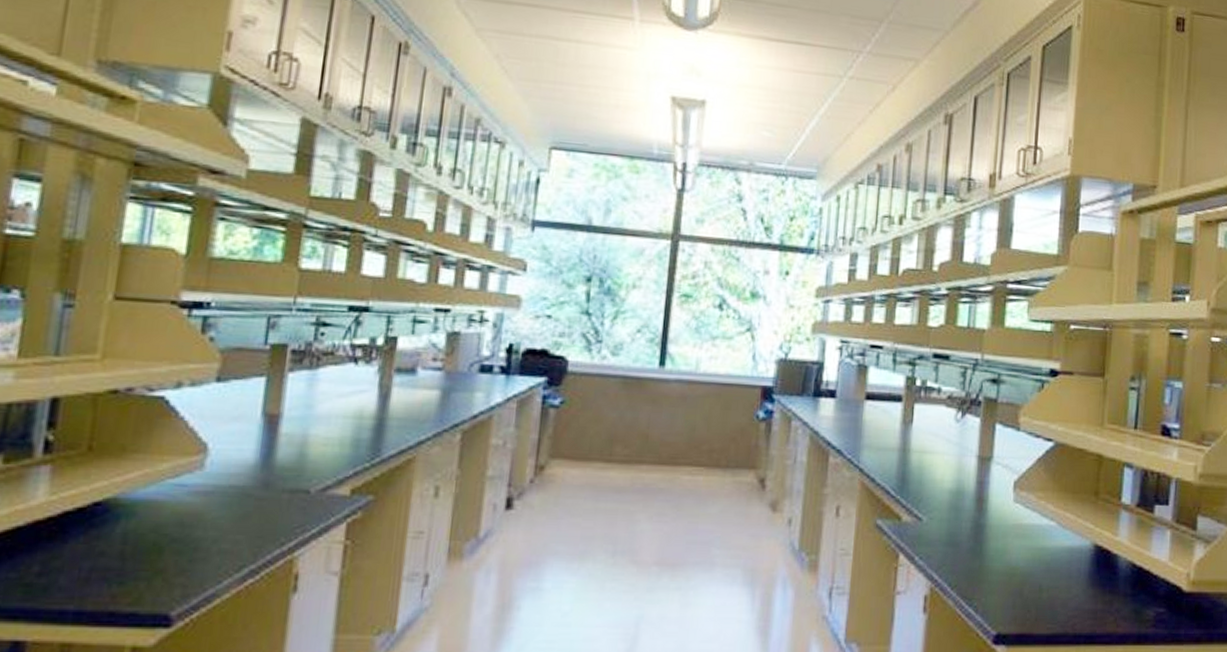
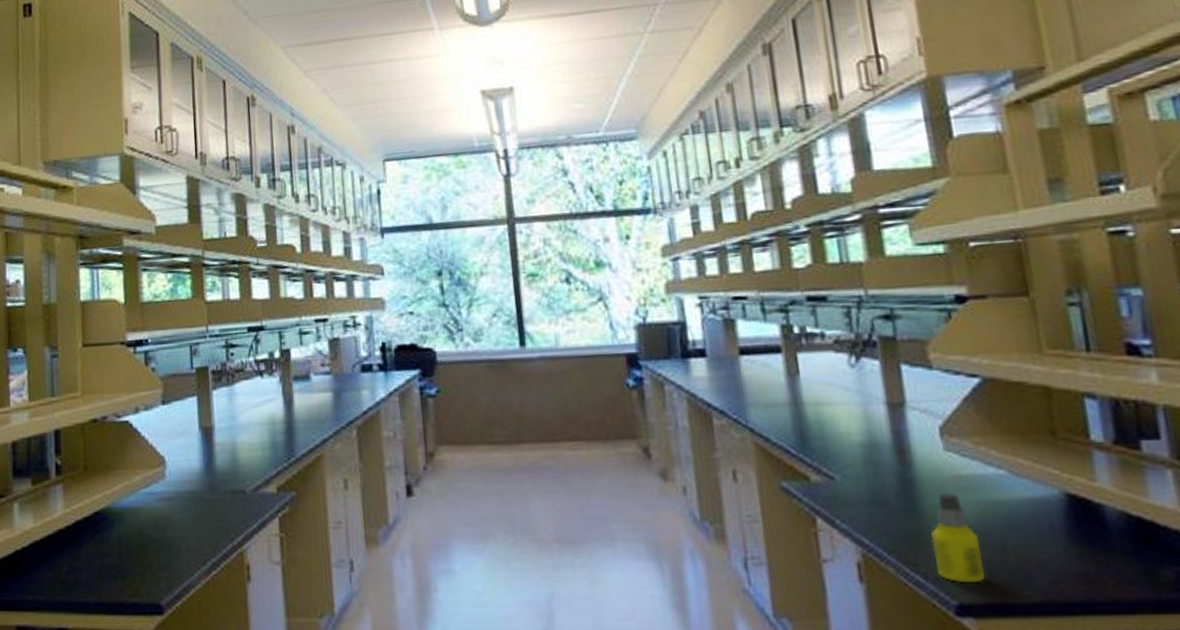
bottle: none [986,538,1024,617] -> present [931,493,985,584]

